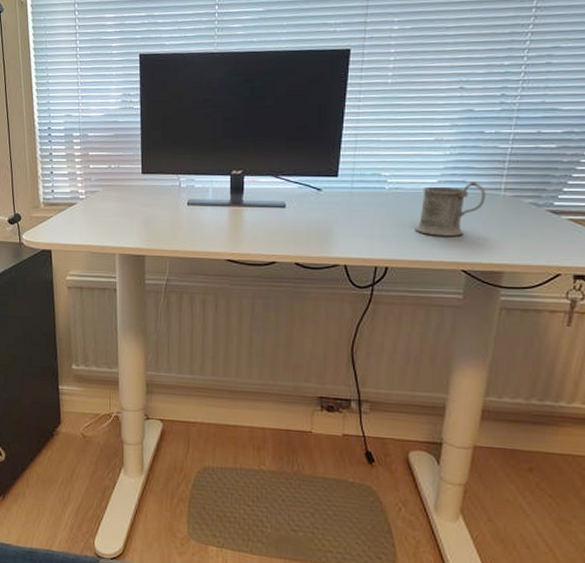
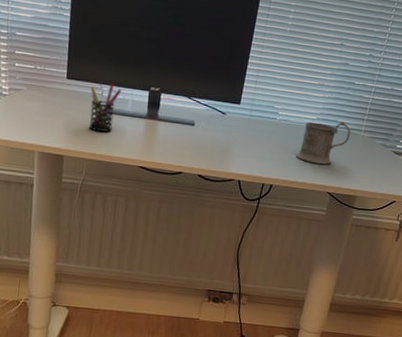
pen holder: none [167,172,201,225] -> present [88,83,122,132]

